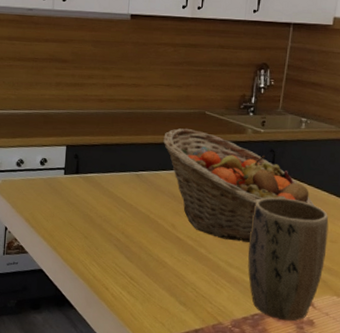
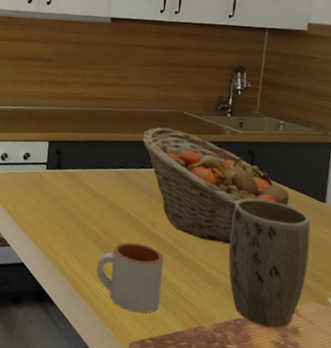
mug: none [117,244,184,313] -> present [97,242,164,314]

